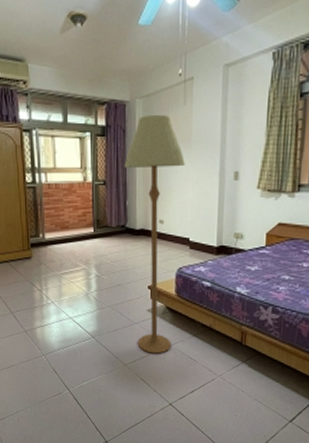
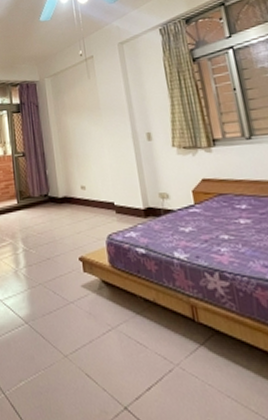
floor lamp: present [124,114,185,354] -> none [40,89,115,340]

